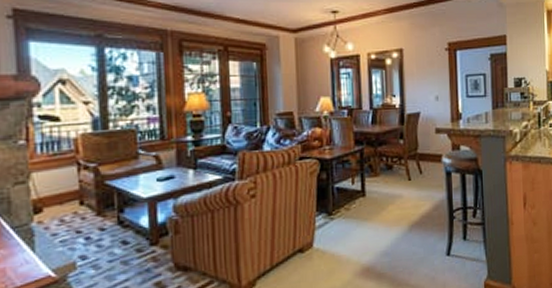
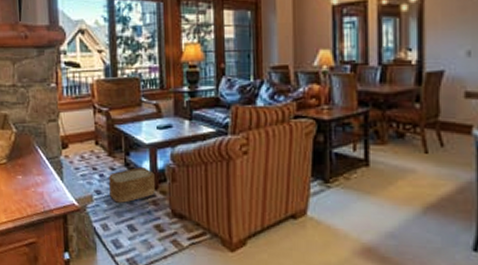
woven basket: none [97,223,155,266] -> present [109,167,155,203]

